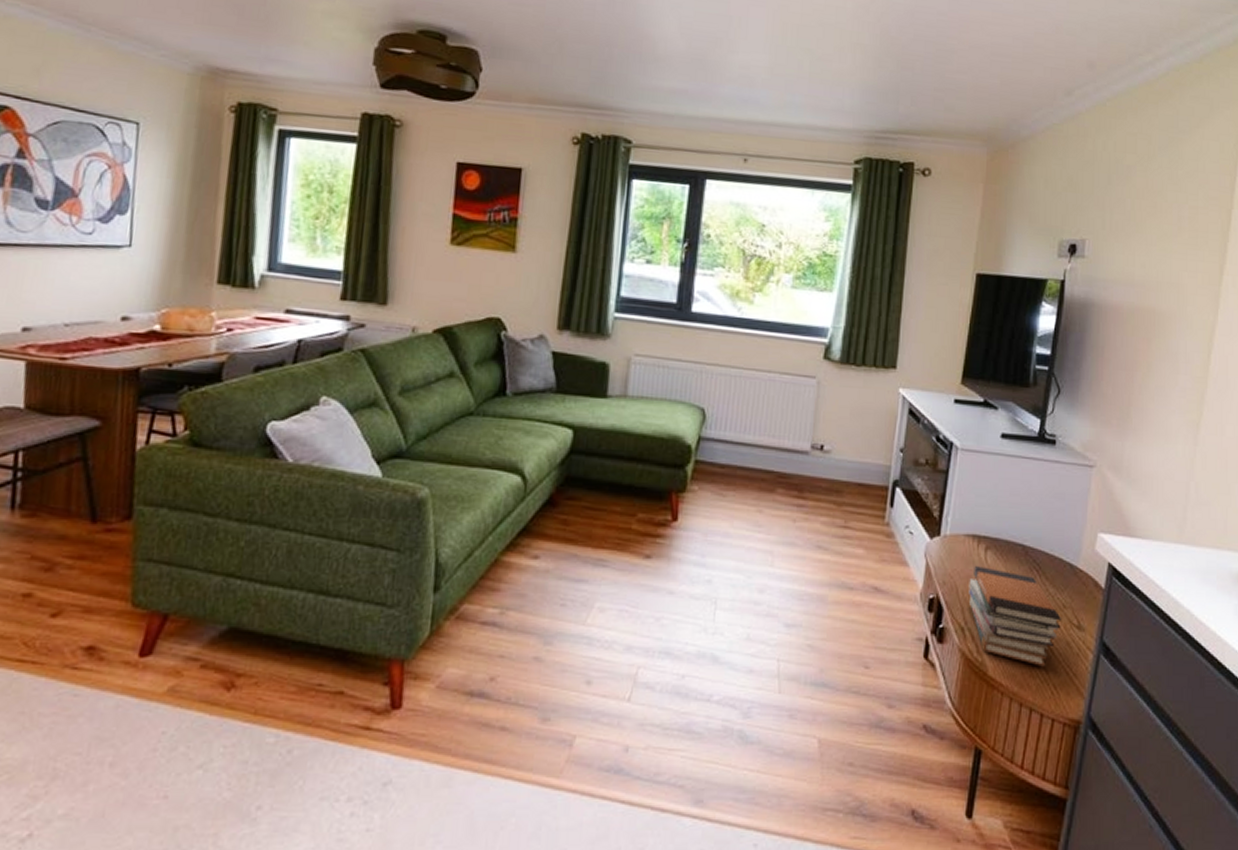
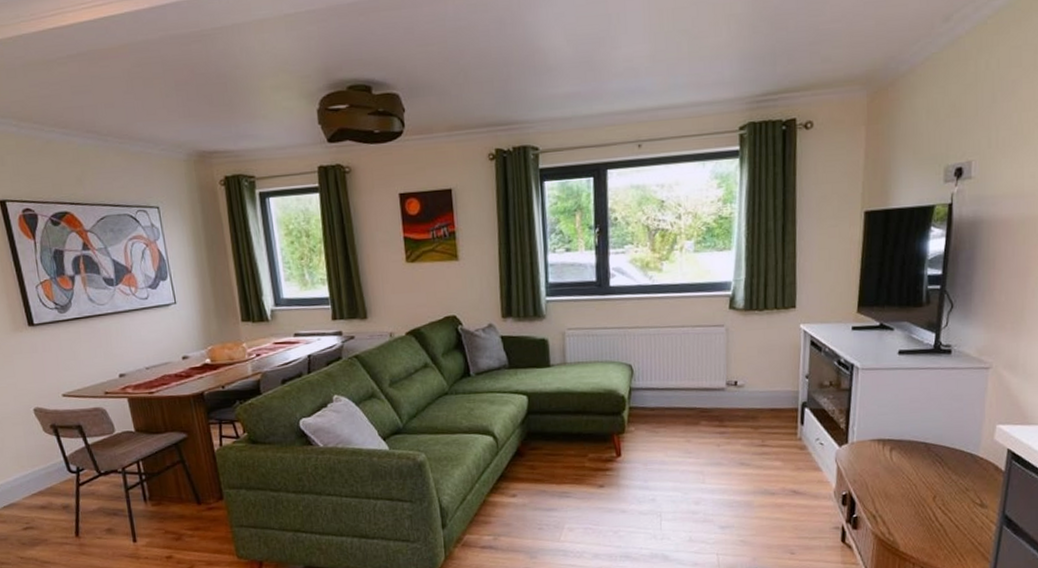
book stack: present [969,566,1062,667] -> none [877,464,966,540]

